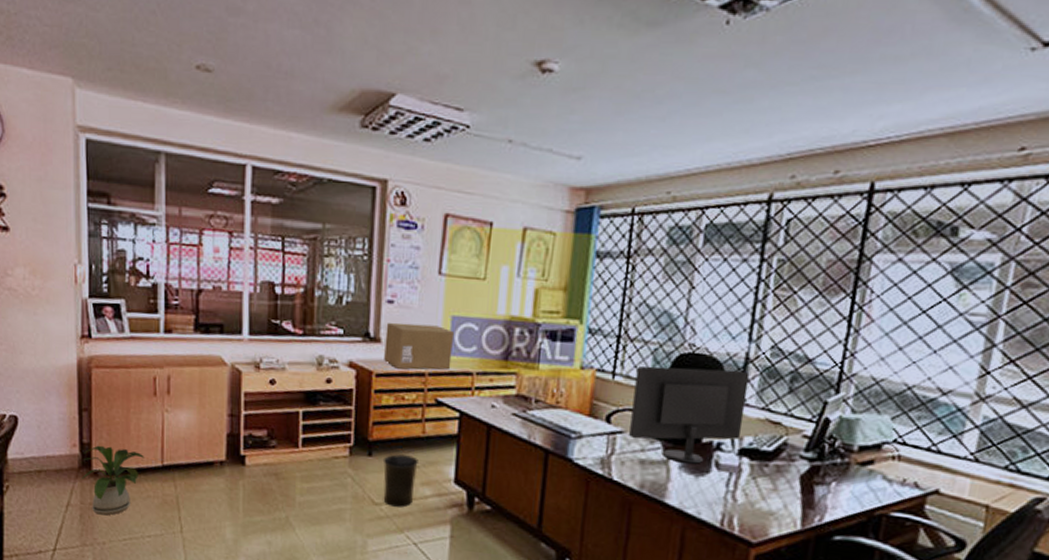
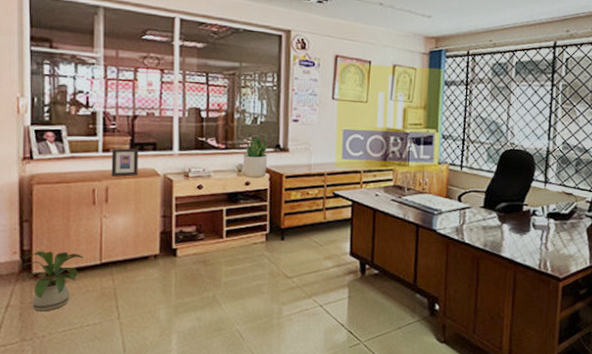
picture frame: none [174,329,204,364] -> present [111,148,139,177]
planter: none [324,318,356,375] -> present [243,134,269,179]
waste bin: present [382,454,418,507] -> none [293,237,321,278]
box: present [384,323,454,371] -> none [292,136,345,172]
computer monitor: present [629,365,750,464] -> none [474,159,551,226]

